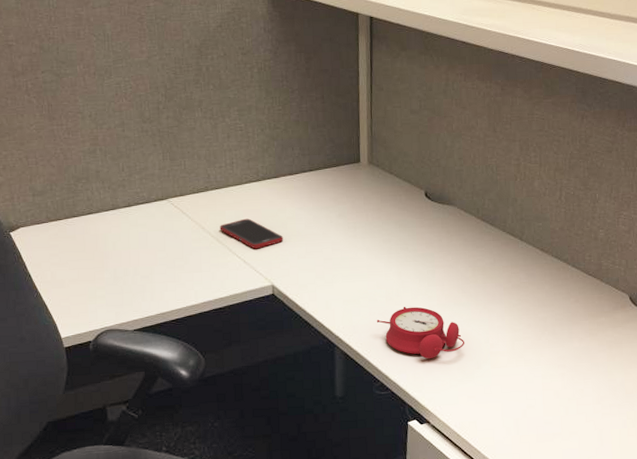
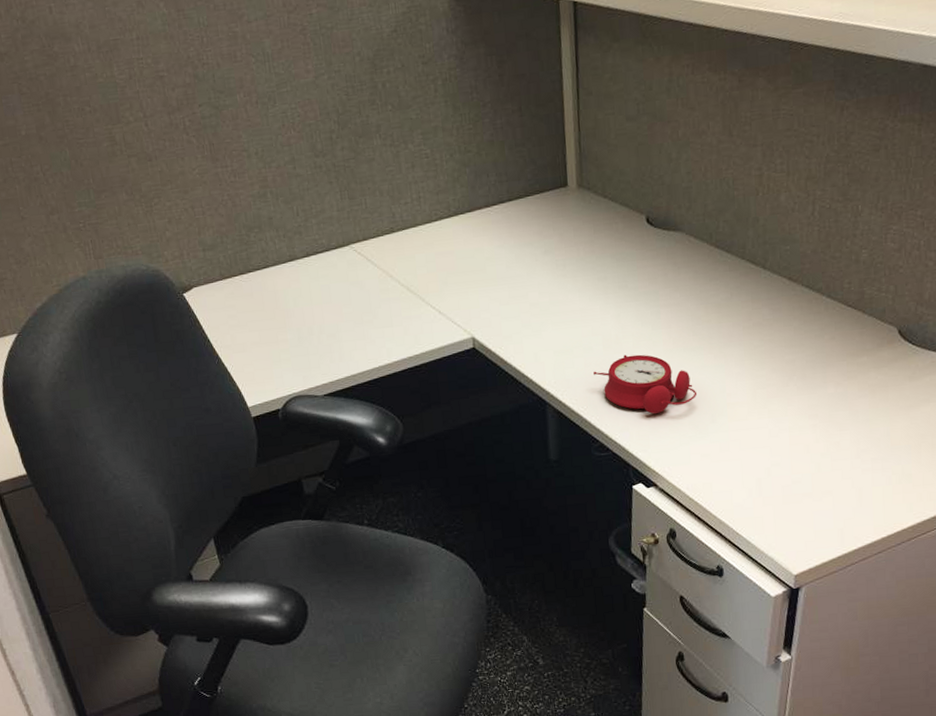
cell phone: present [220,218,284,249] -> none [409,261,483,298]

